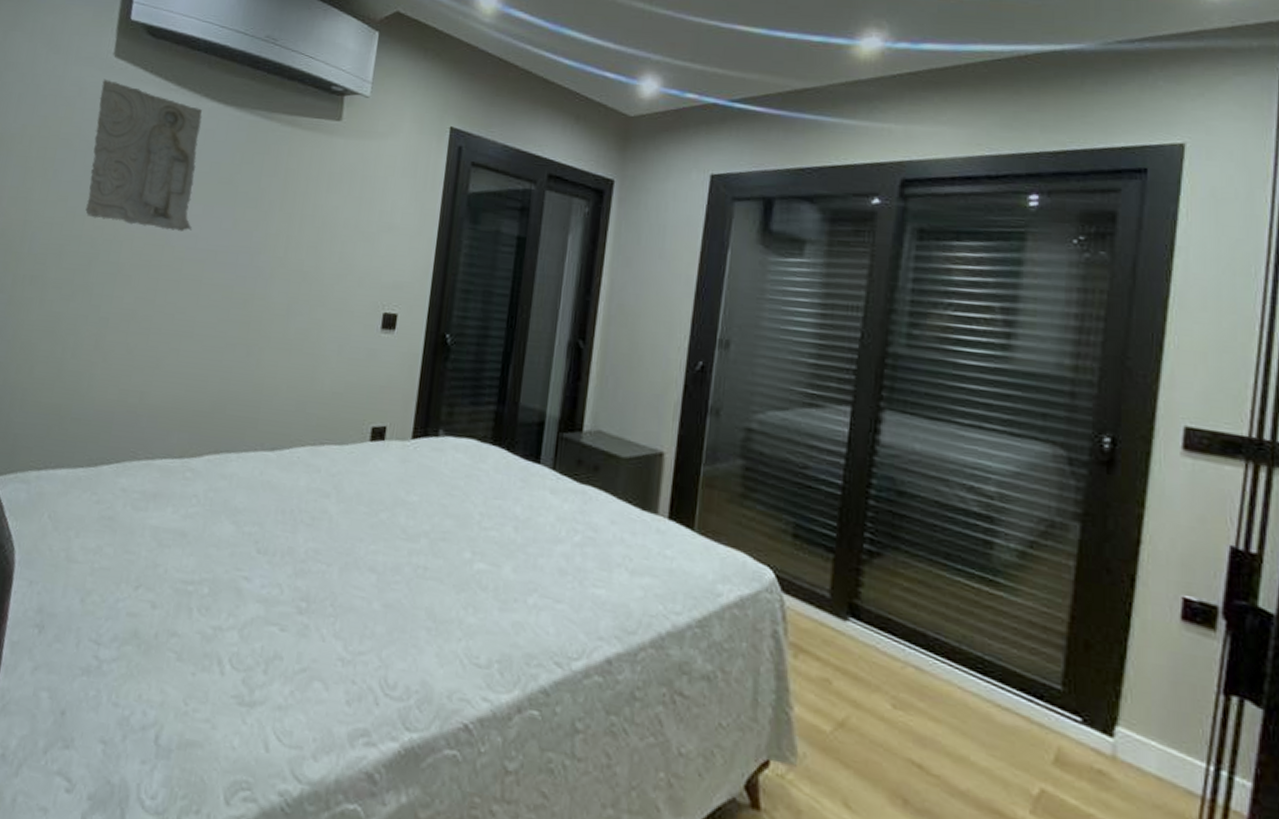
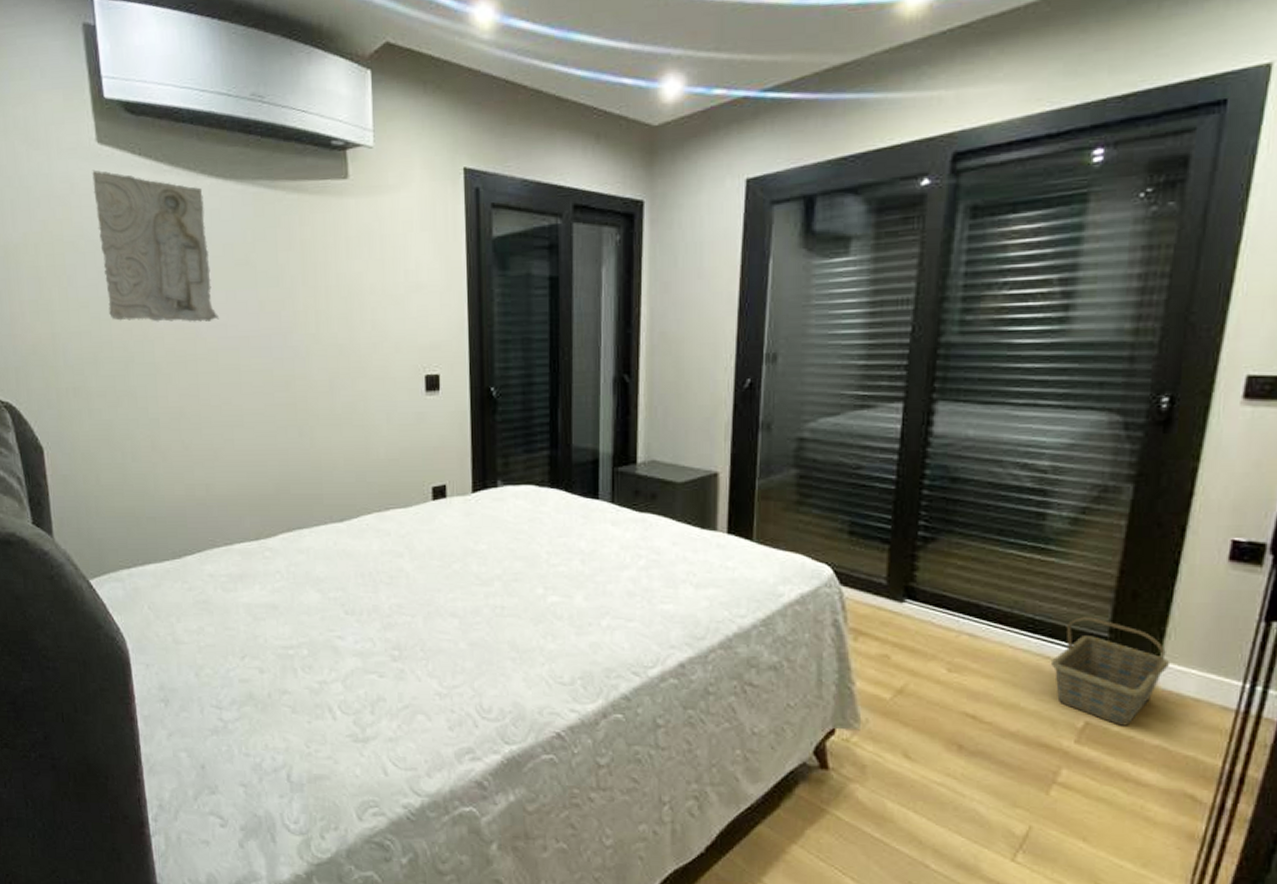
basket: none [1003,663,1129,800] -> present [1051,617,1171,726]

